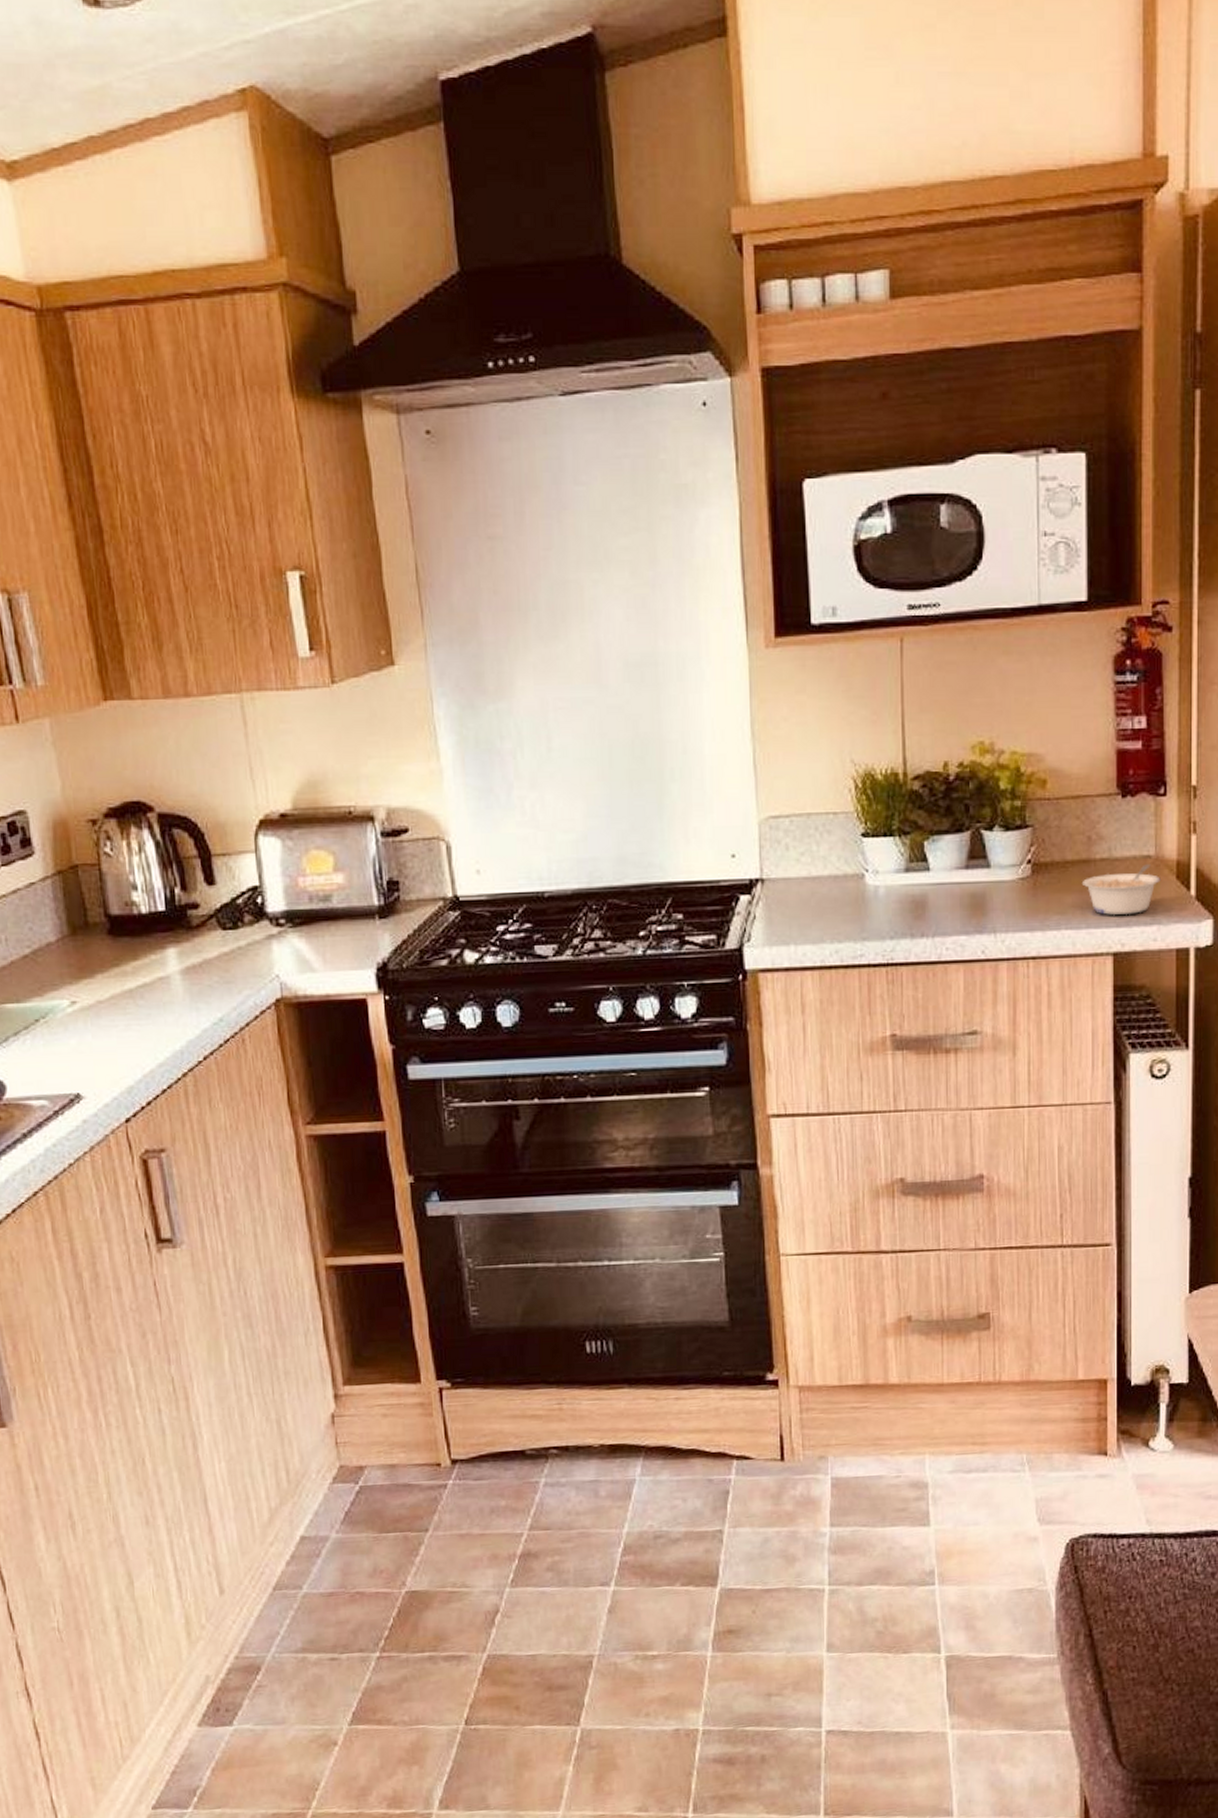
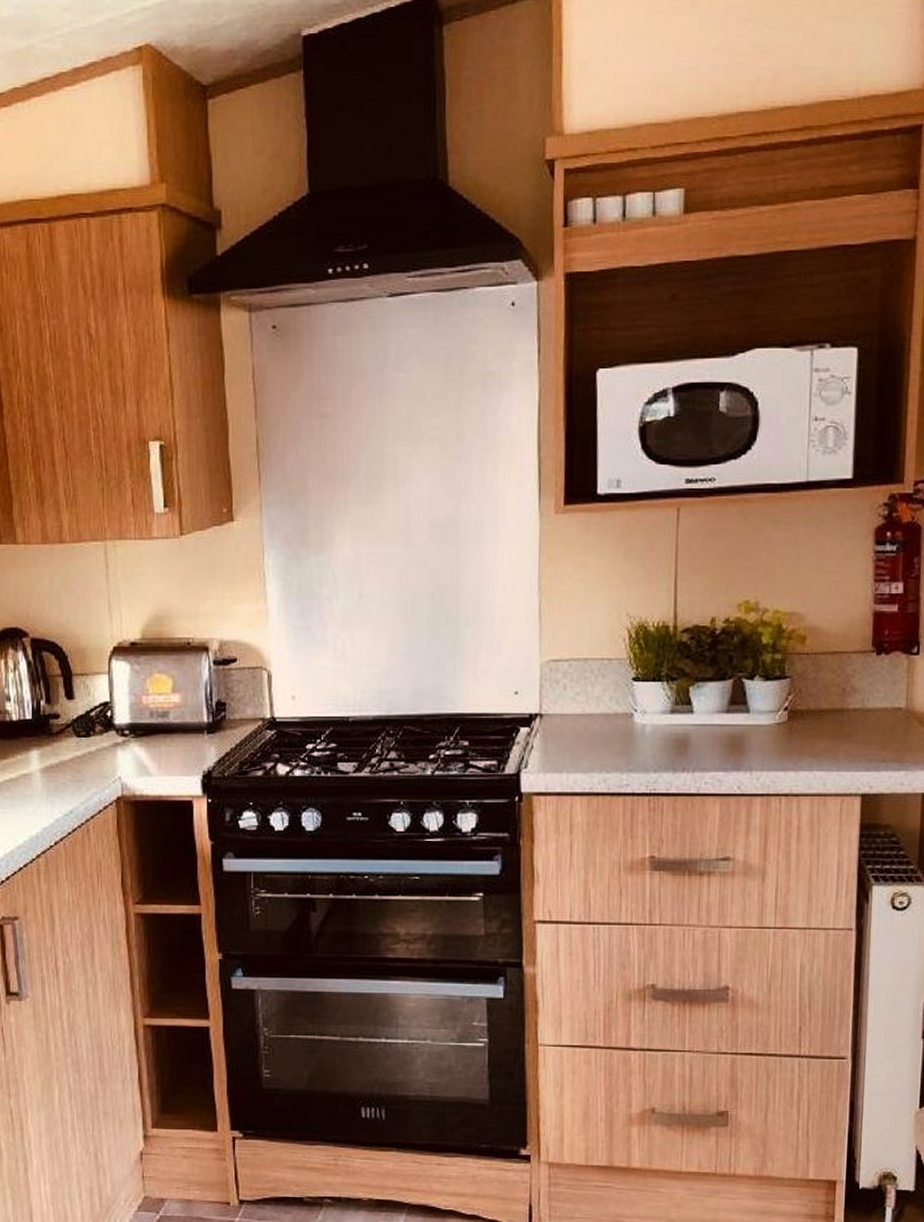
legume: present [1081,864,1160,916] -> none [834,716,910,761]

